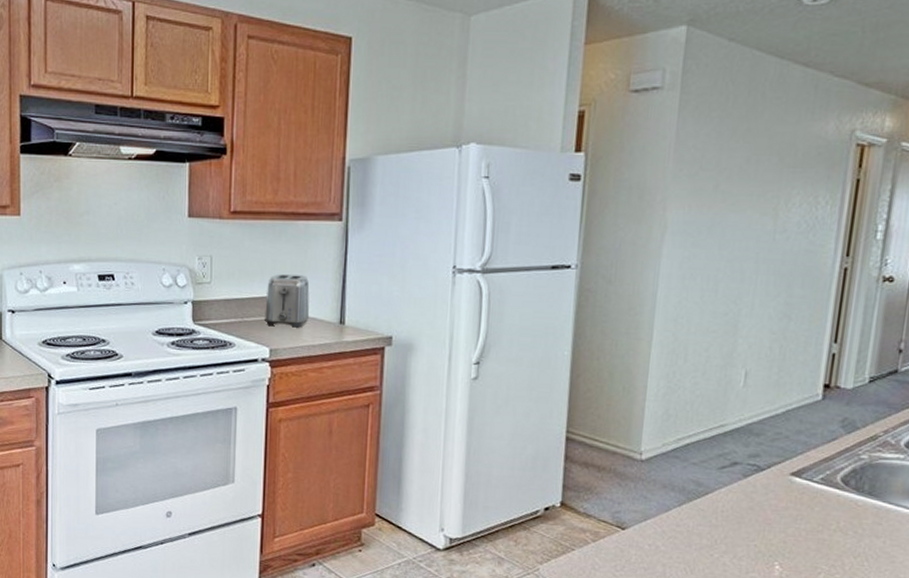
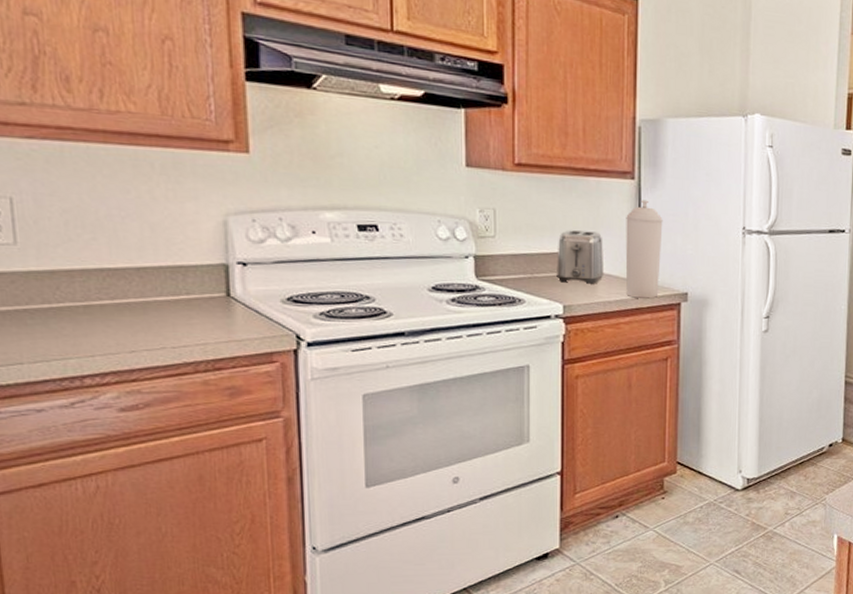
canister: none [330,241,369,344] -> present [625,200,663,300]

